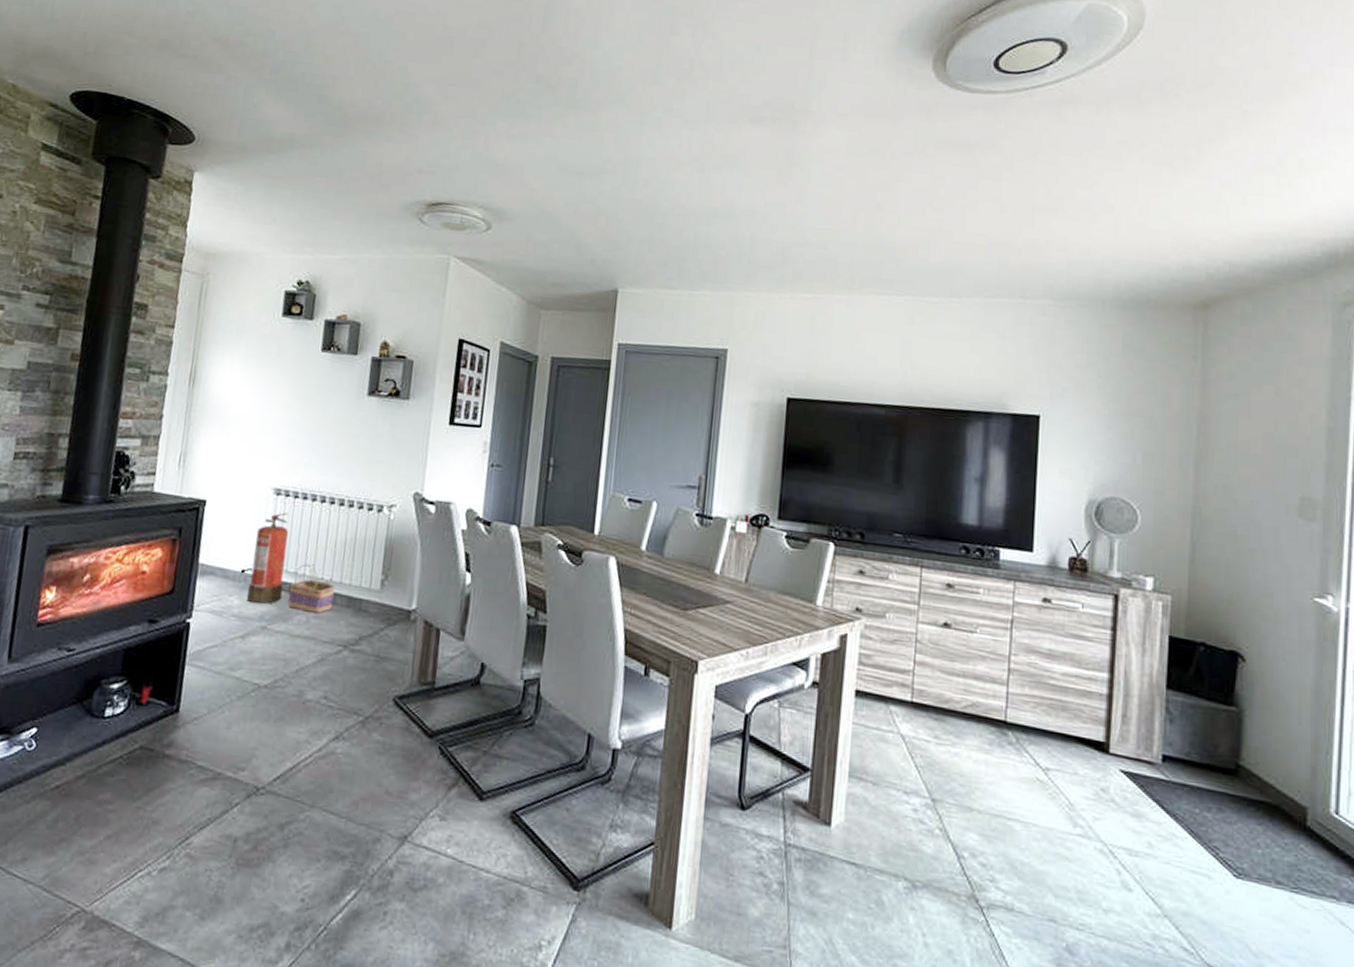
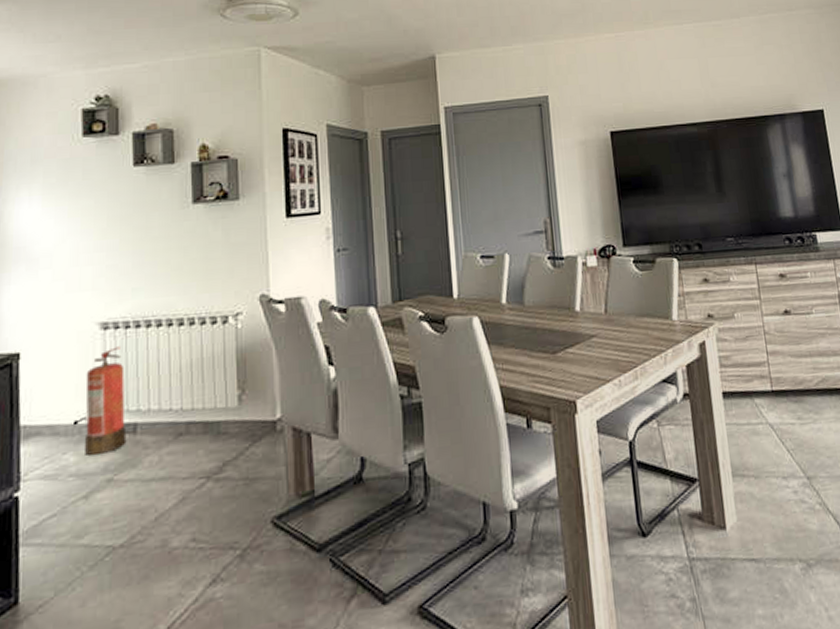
basket: present [288,563,336,614] -> none [134,396,188,451]

